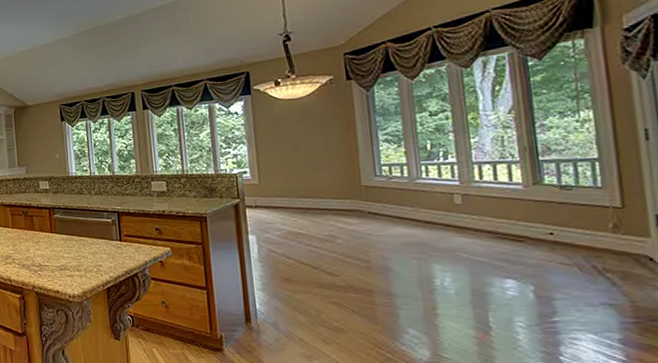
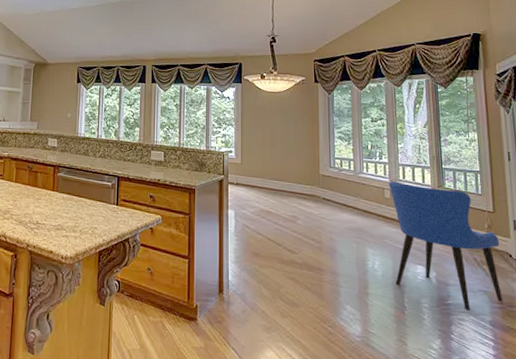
dining chair: none [459,182,641,328] -> present [389,180,504,310]

